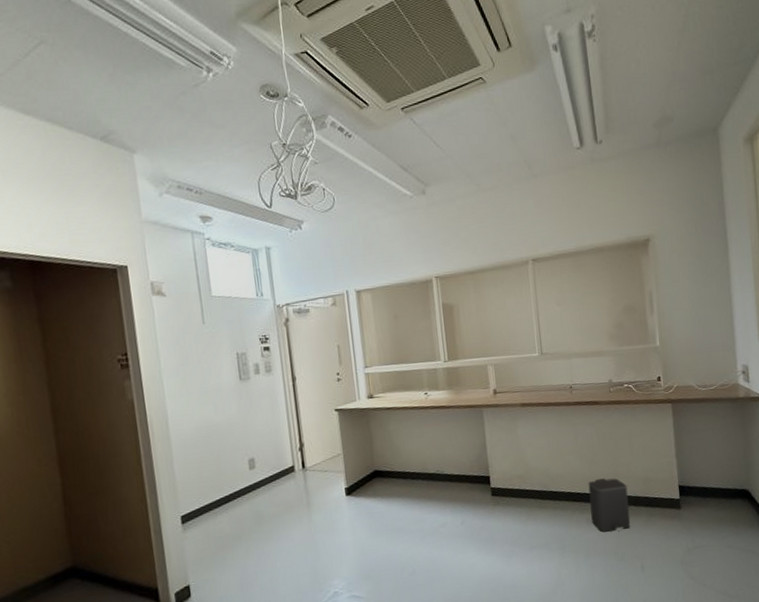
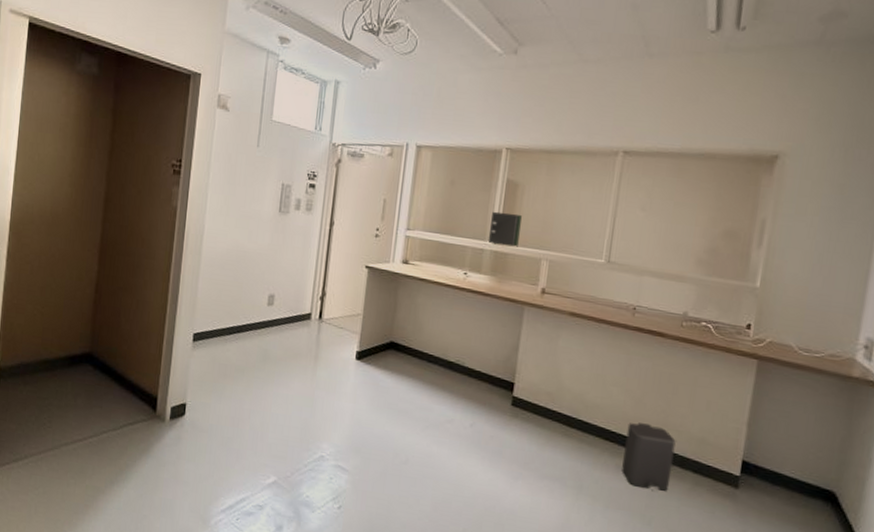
binder: none [436,331,465,362] -> present [487,211,522,247]

